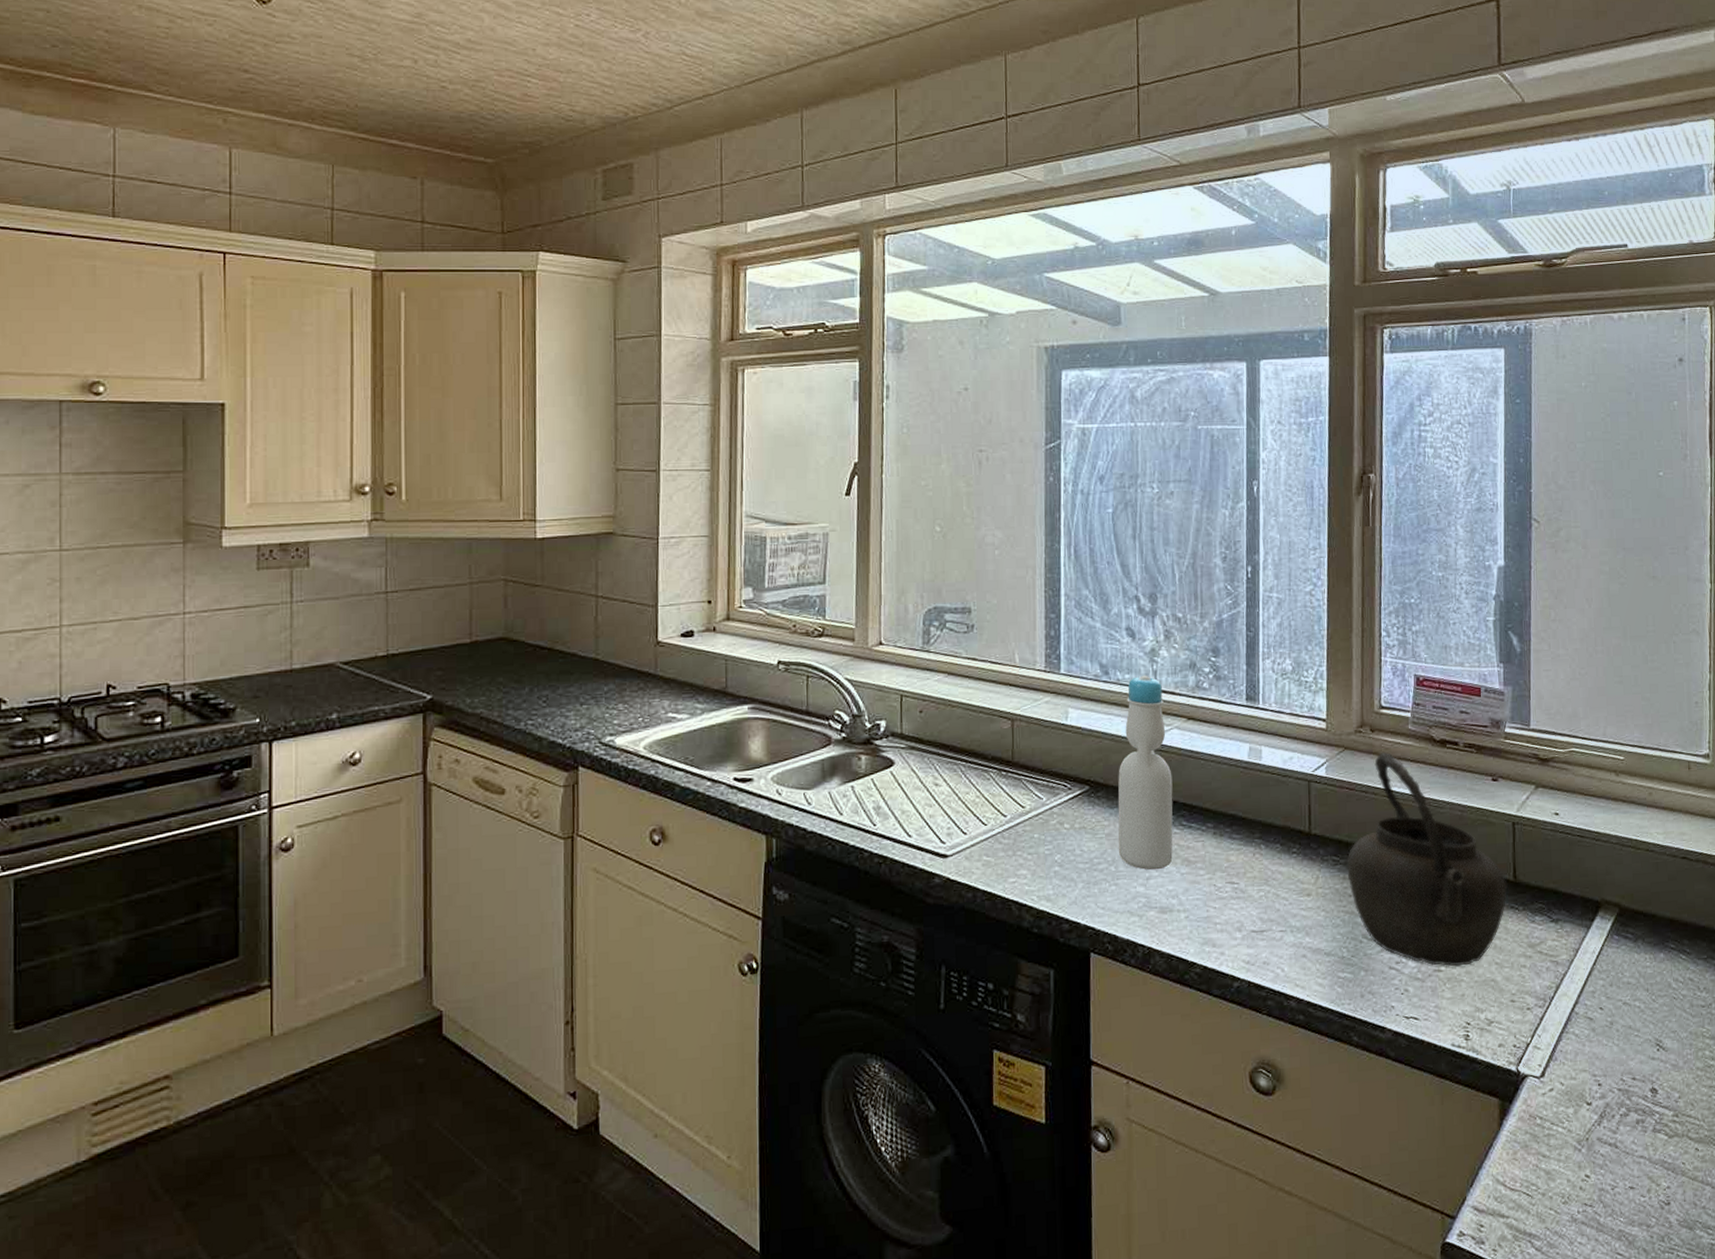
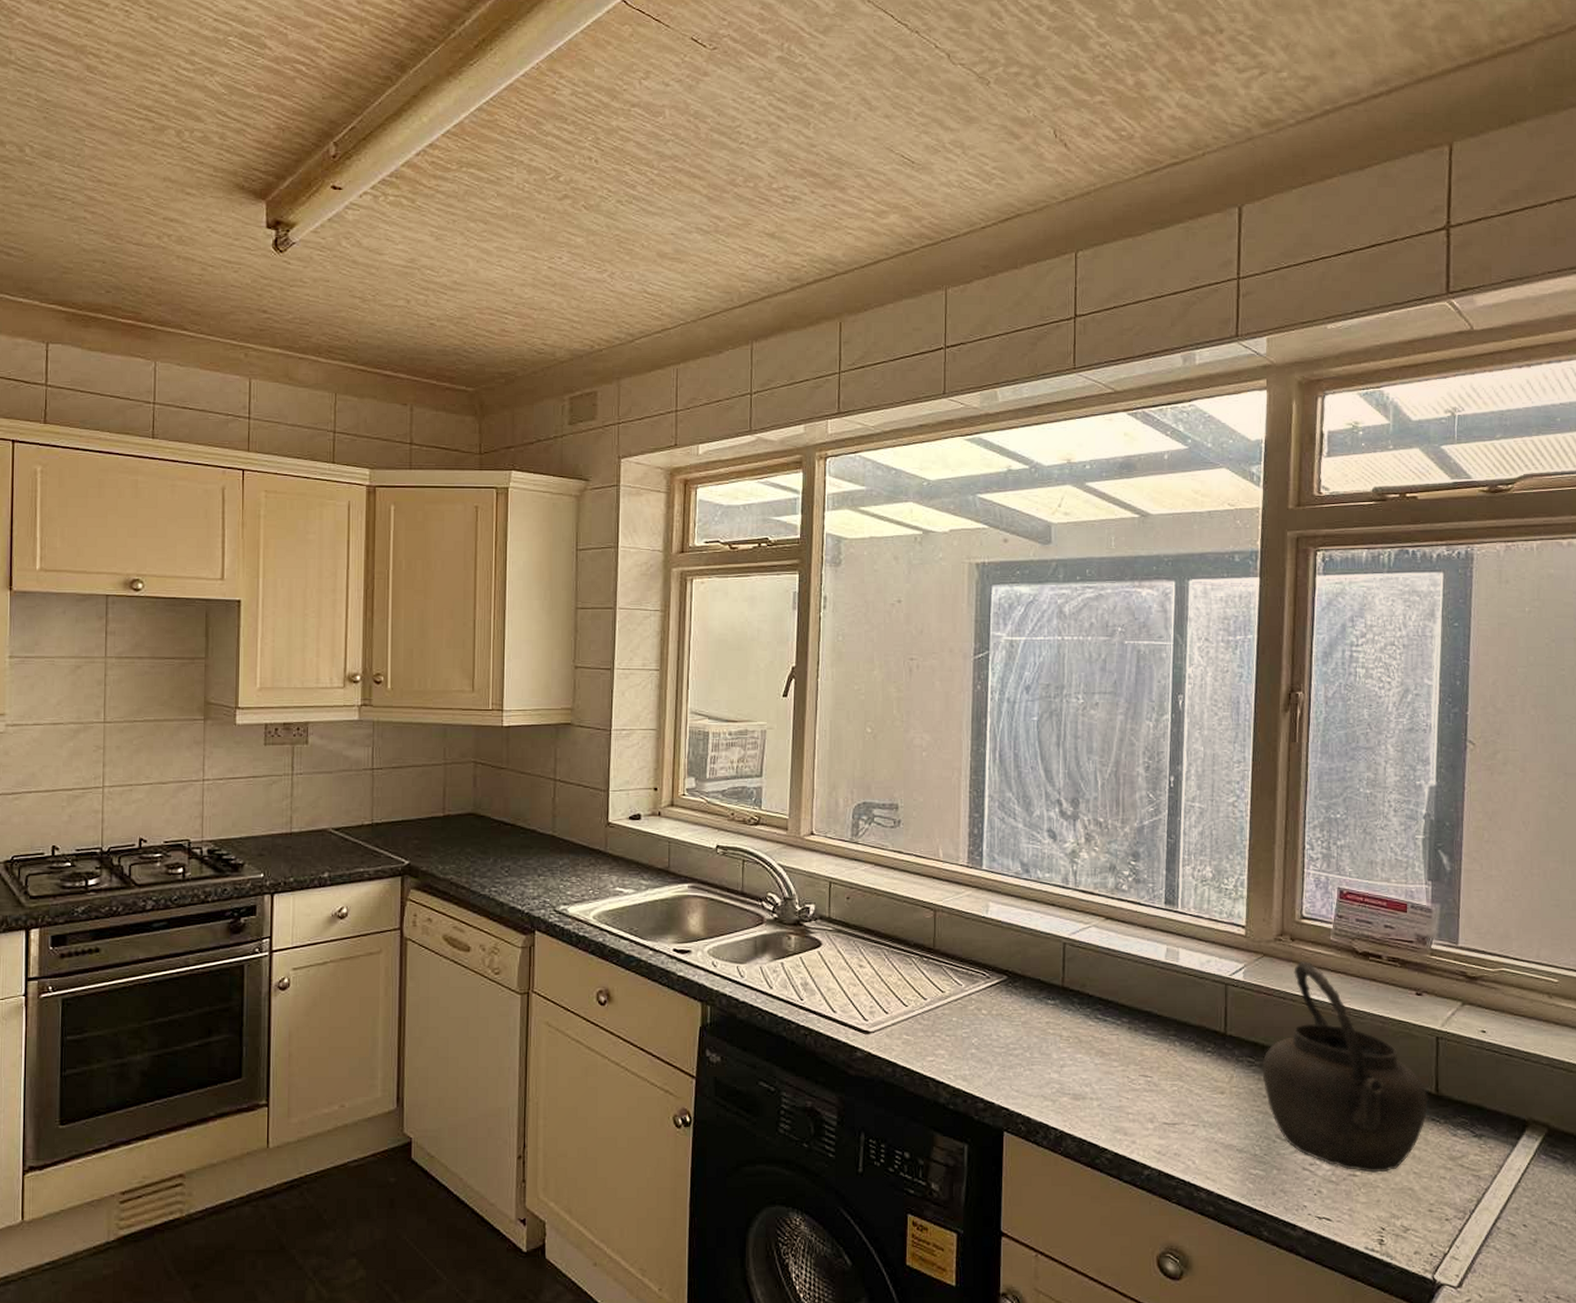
bottle: present [1117,675,1173,871] -> none [1033,875,1089,1059]

